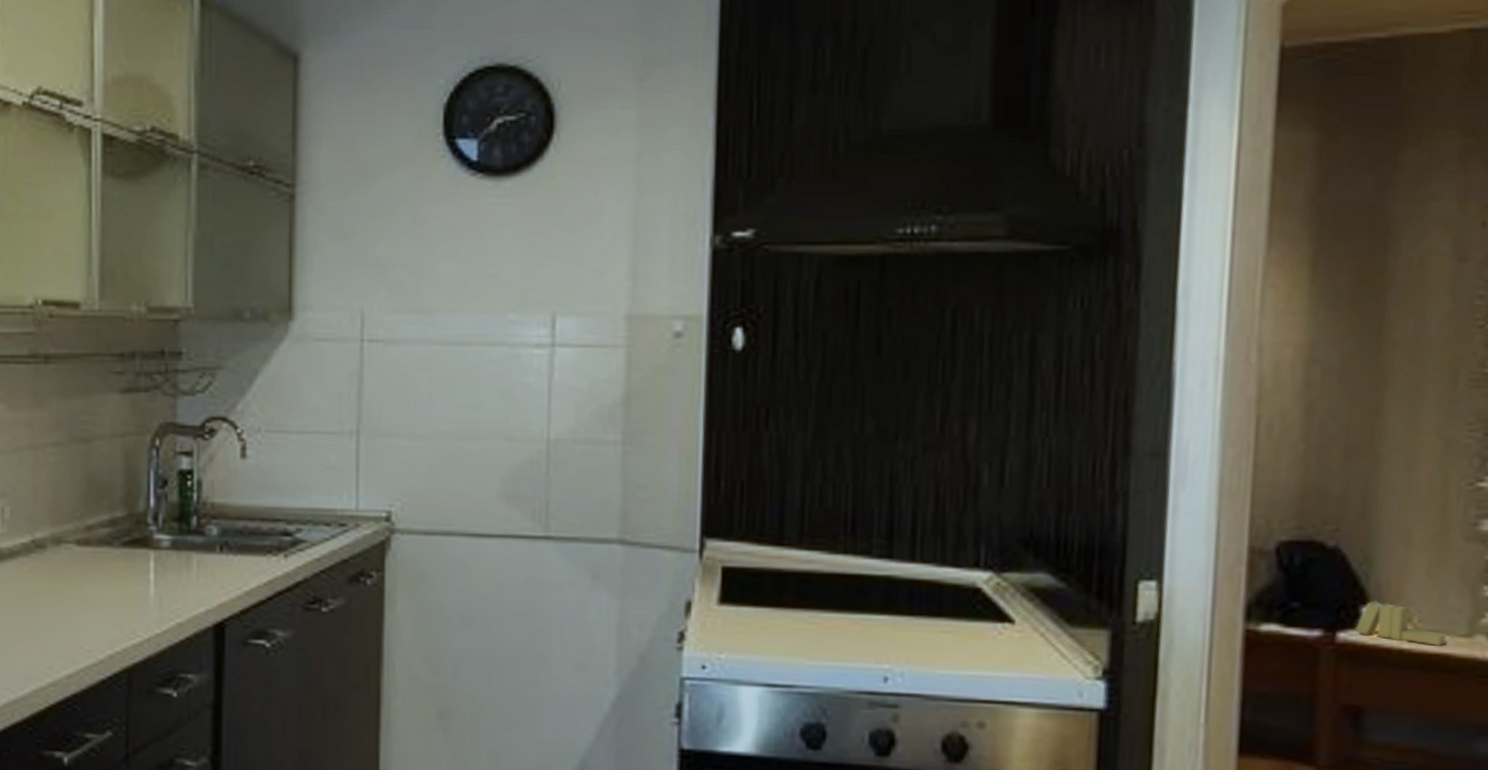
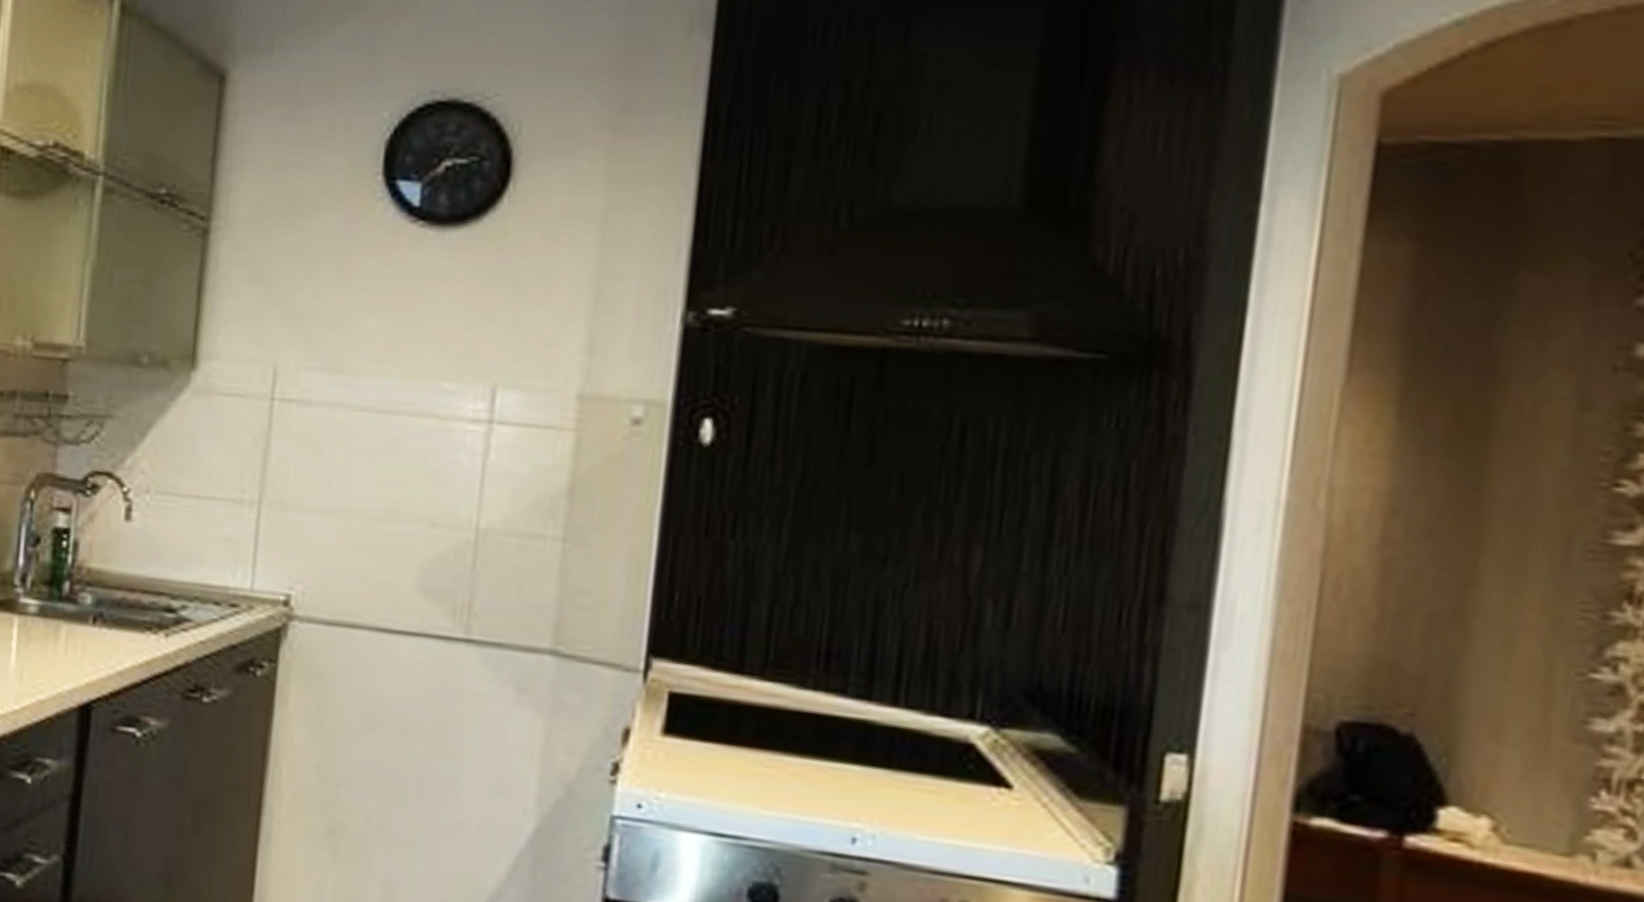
books: present [1355,600,1449,646] -> none [1428,802,1544,864]

